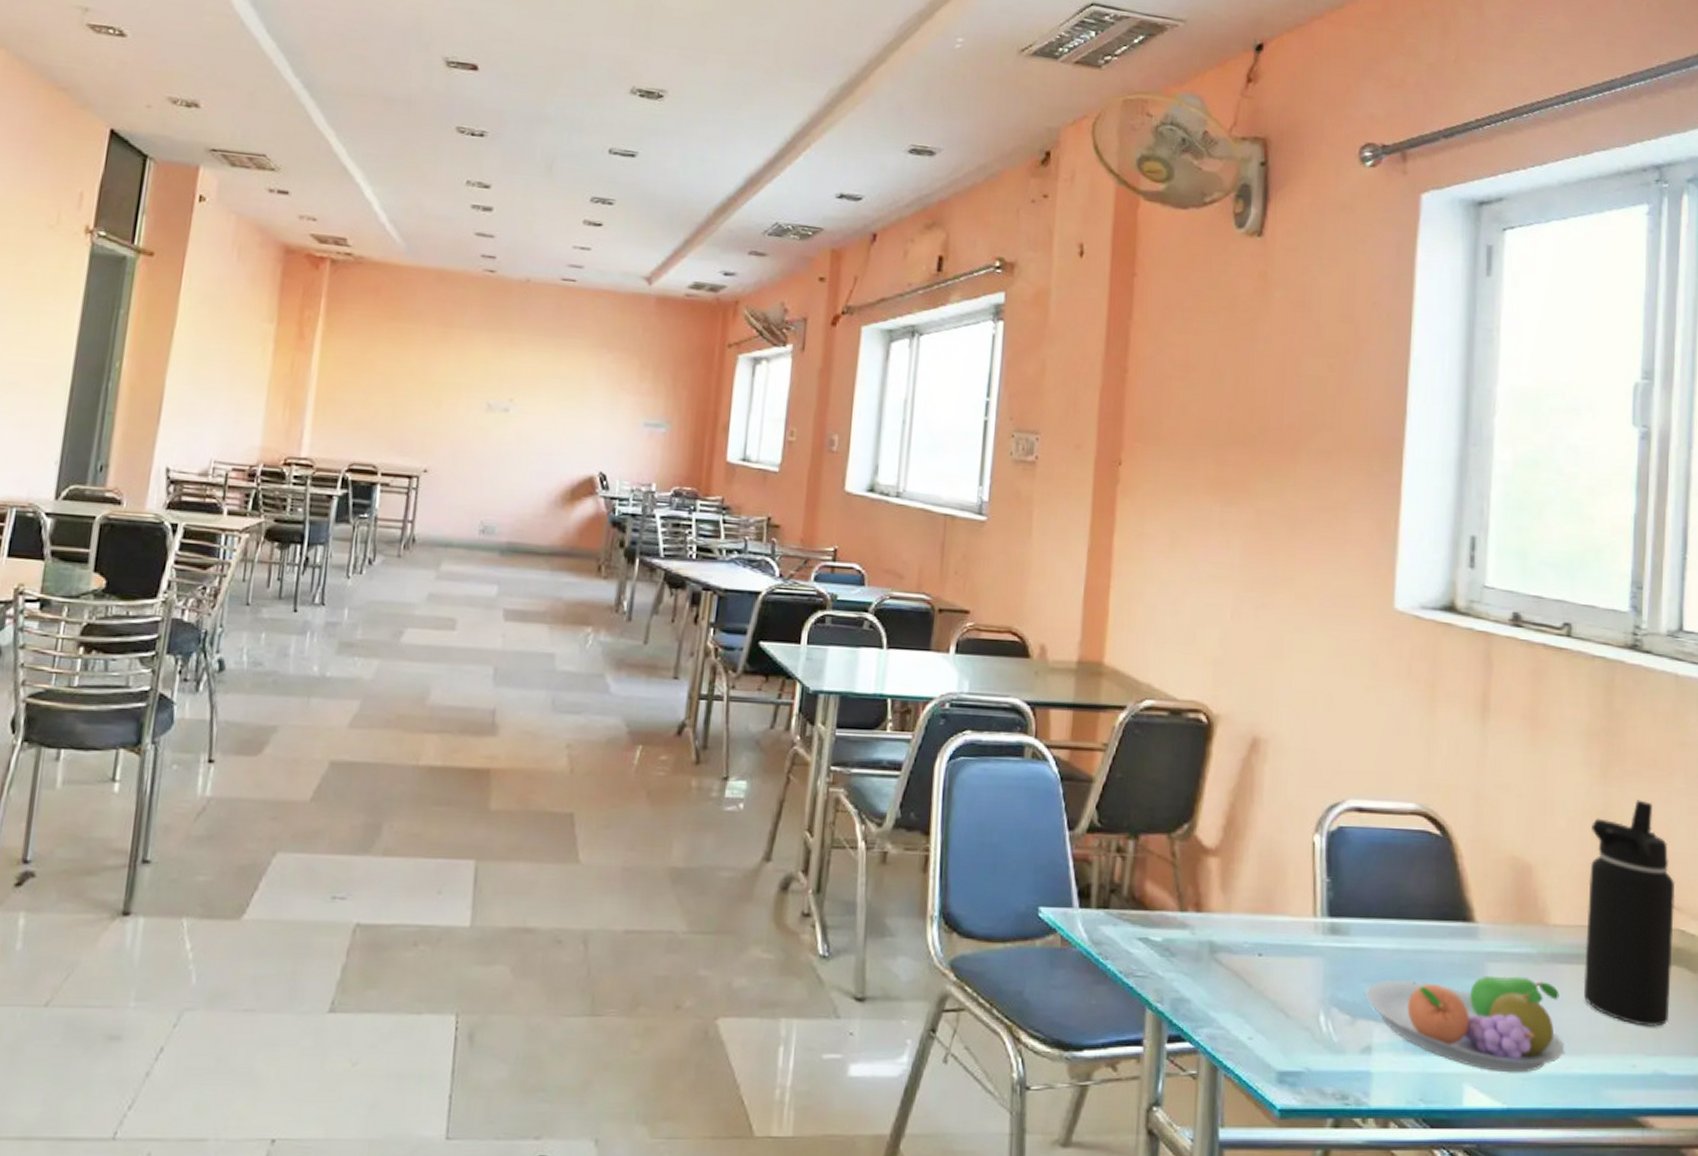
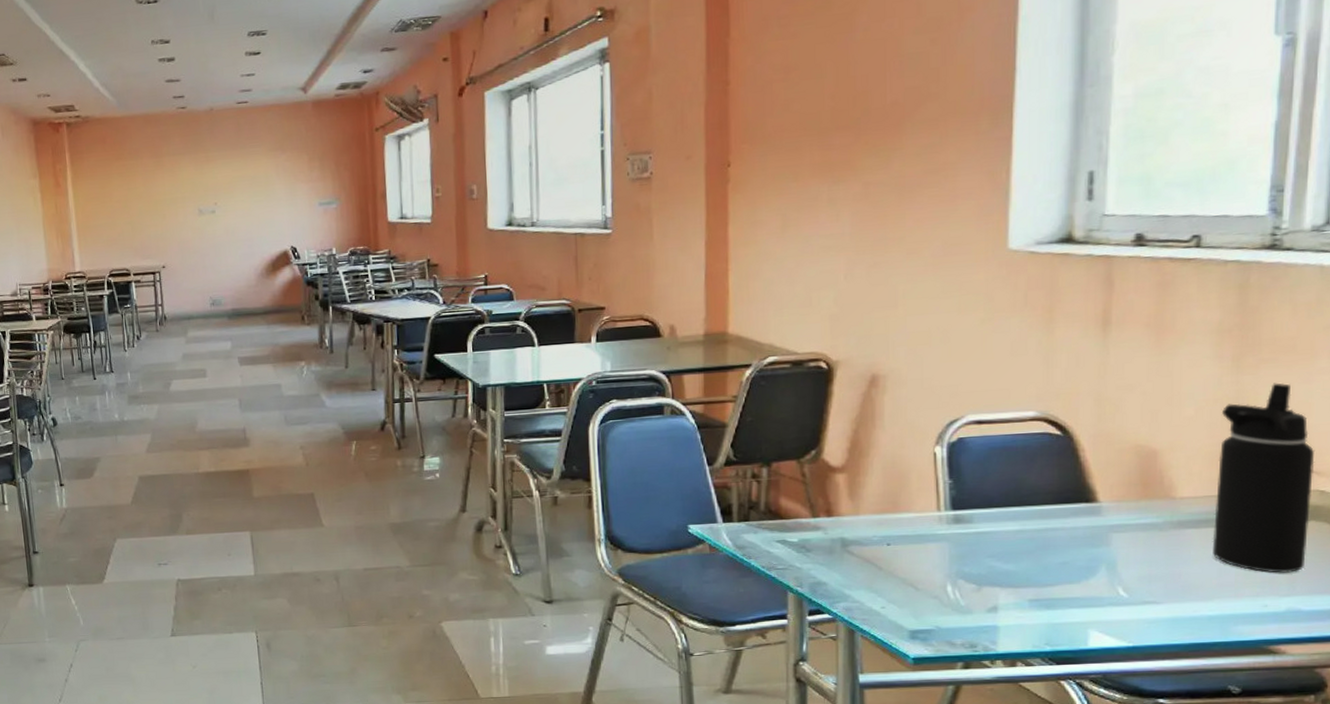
fruit bowl: present [1365,975,1565,1073] -> none [990,542,1193,619]

